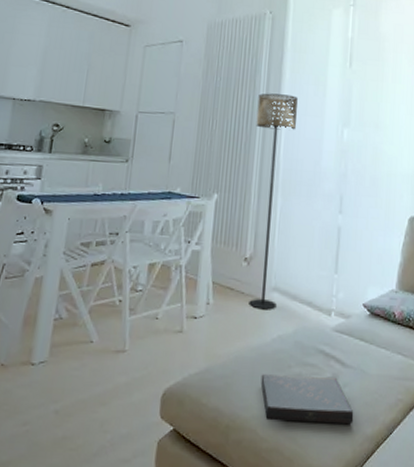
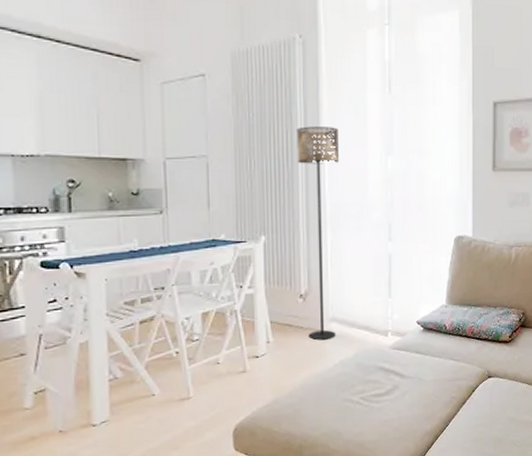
book: present [260,374,354,425] -> none [327,388,414,435]

